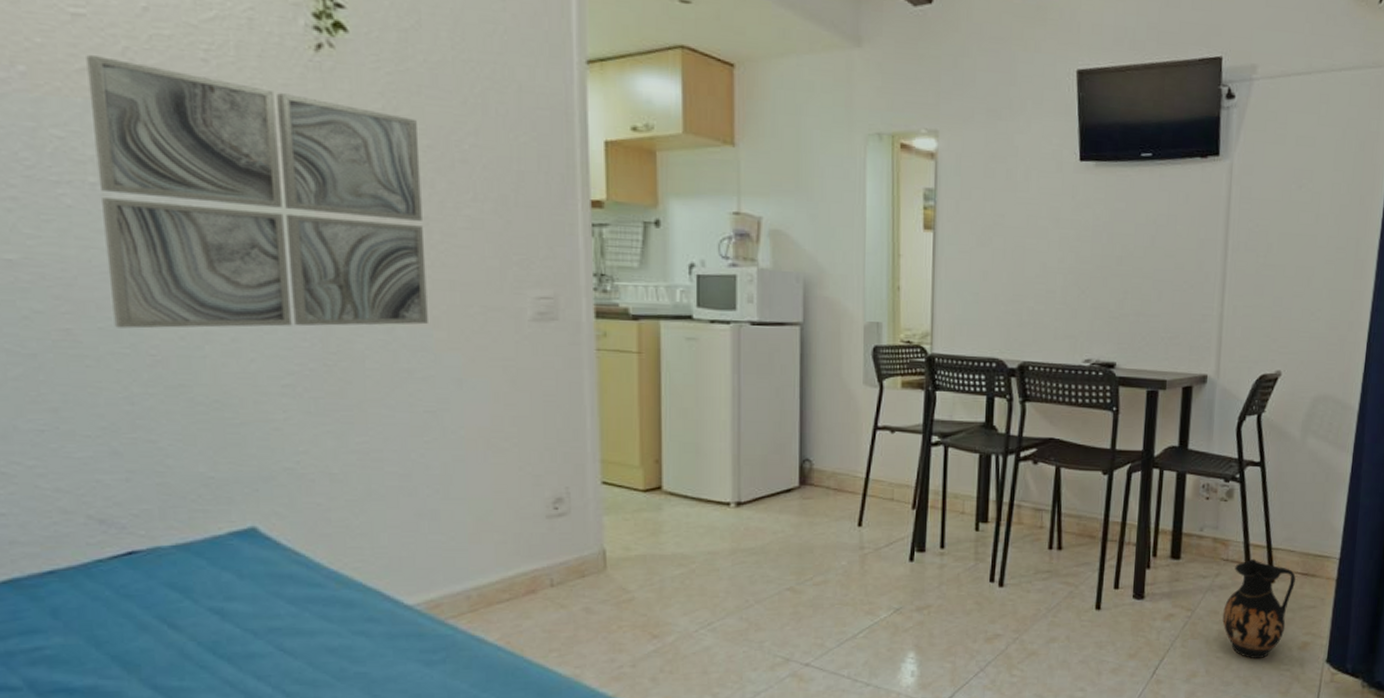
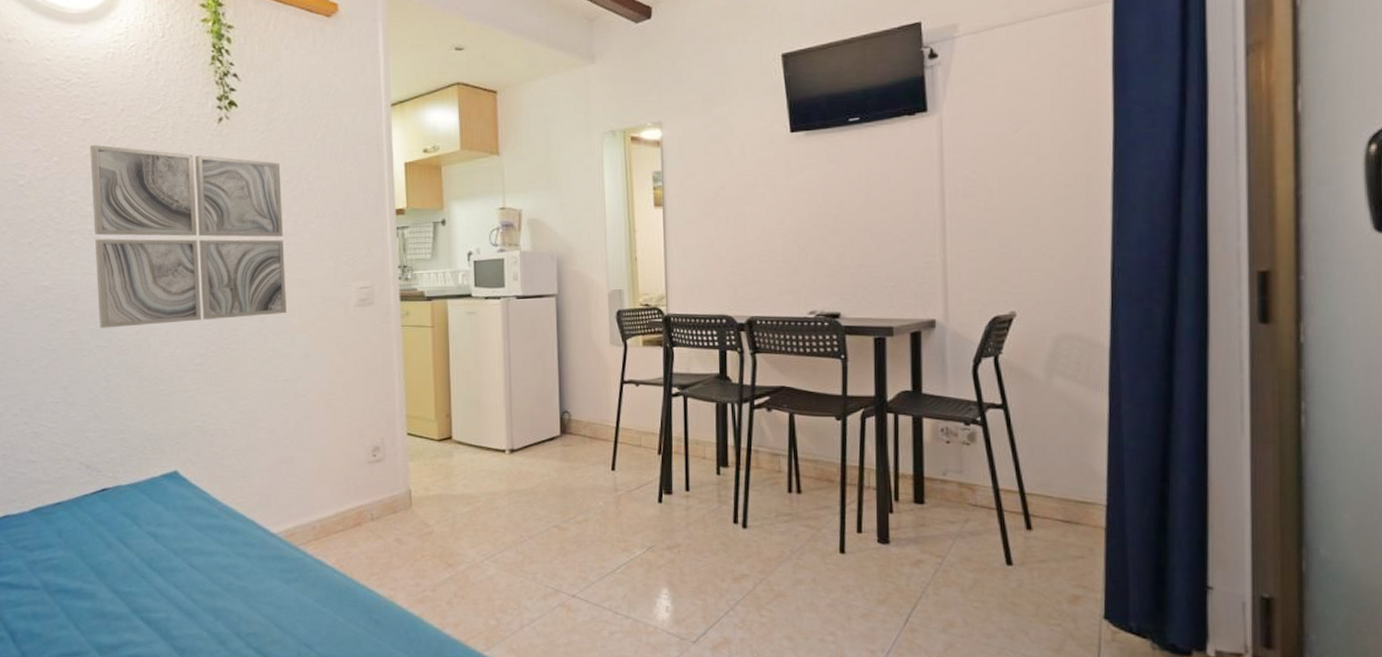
ceramic jug: present [1222,558,1296,659] -> none [977,504,1056,612]

